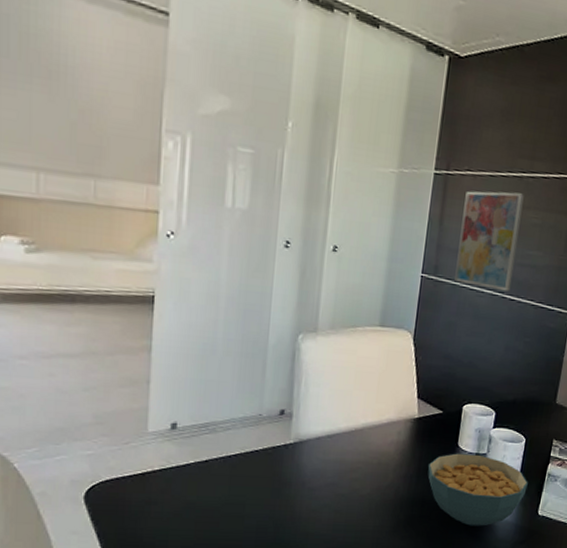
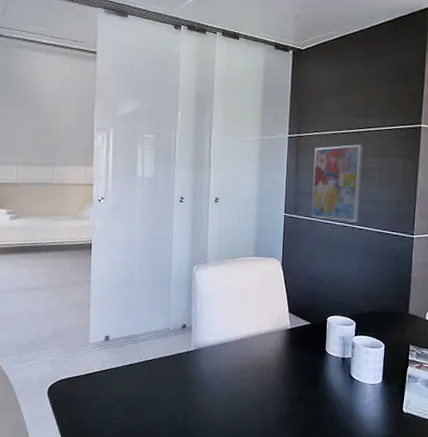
cereal bowl: present [427,453,528,526] -> none [302,357,391,421]

